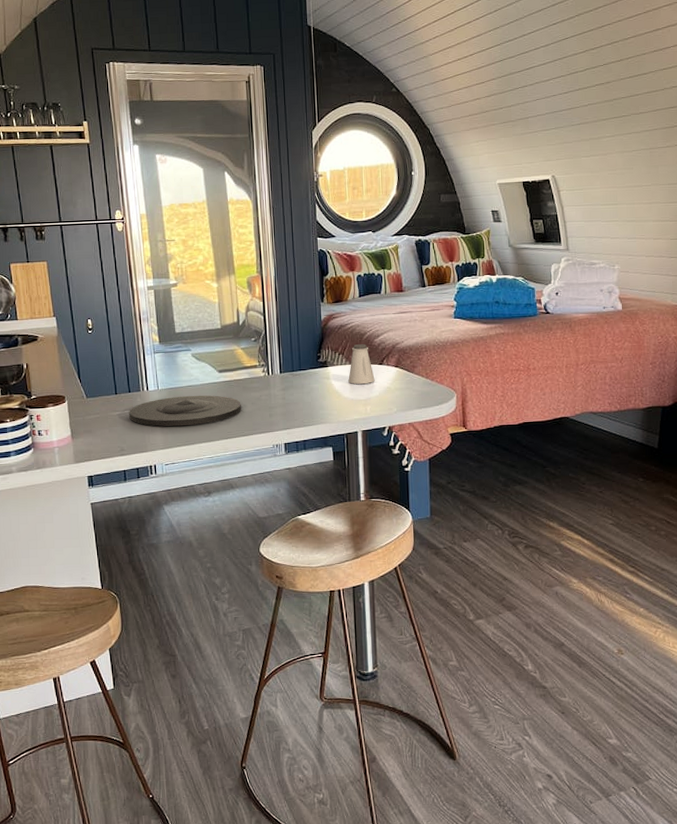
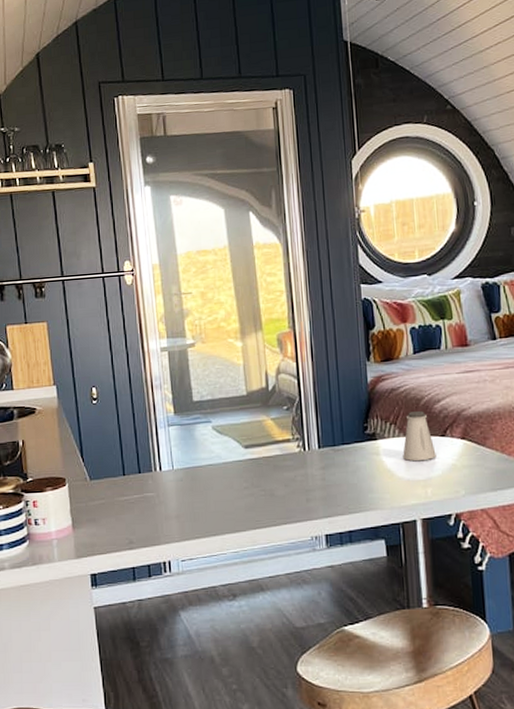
plate: present [129,395,241,427] -> none [139,475,272,515]

